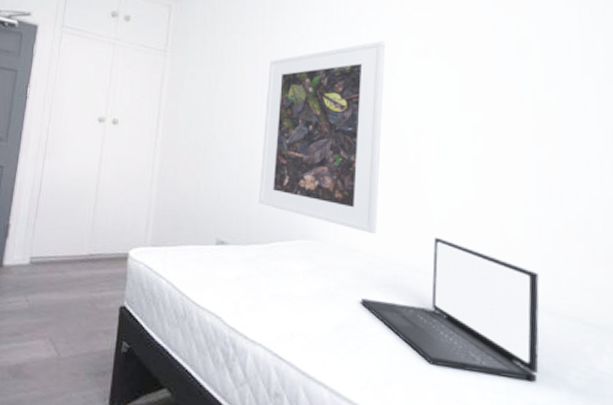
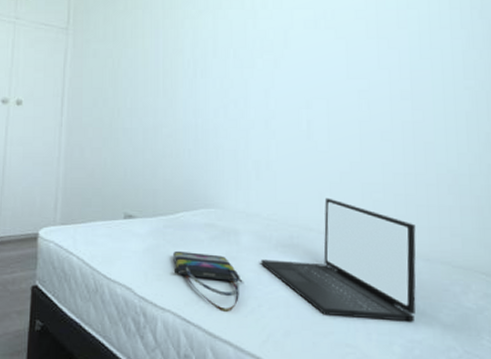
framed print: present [259,40,386,235] -> none [164,13,279,199]
tote bag: none [266,282,342,352] -> present [173,250,244,312]

